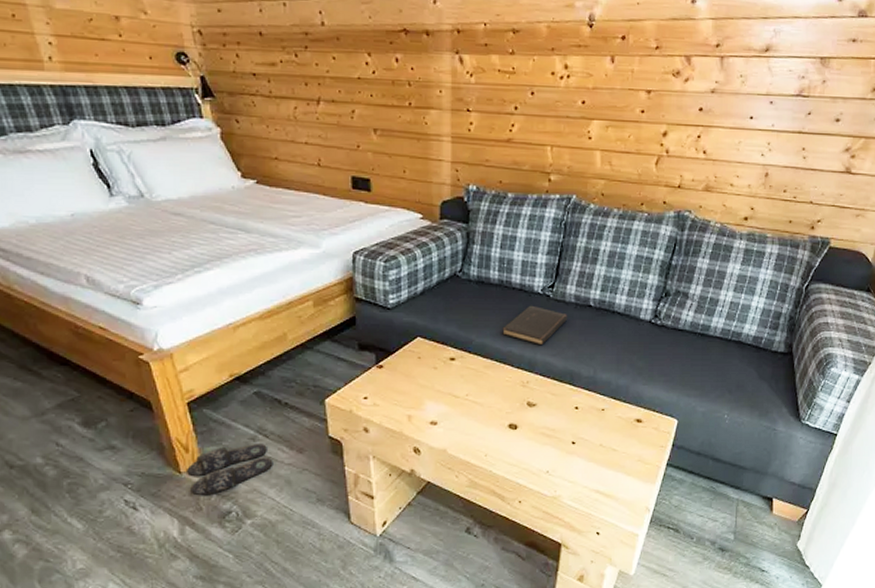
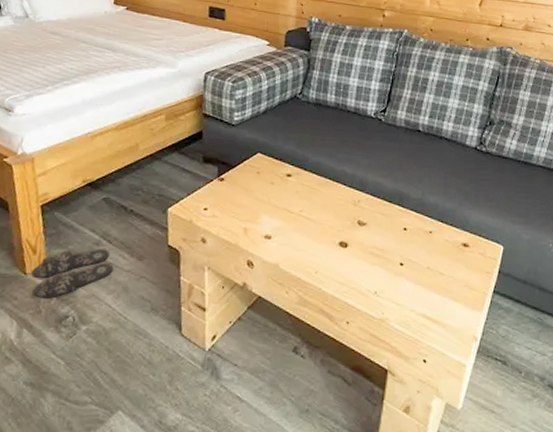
hardcover book: present [502,305,568,346] -> none [336,127,399,167]

